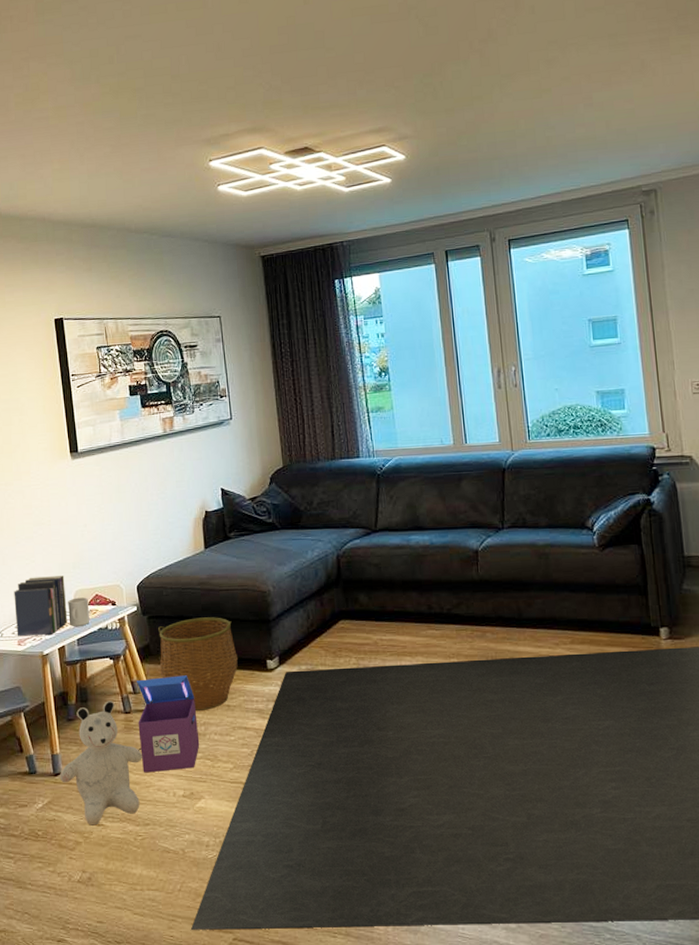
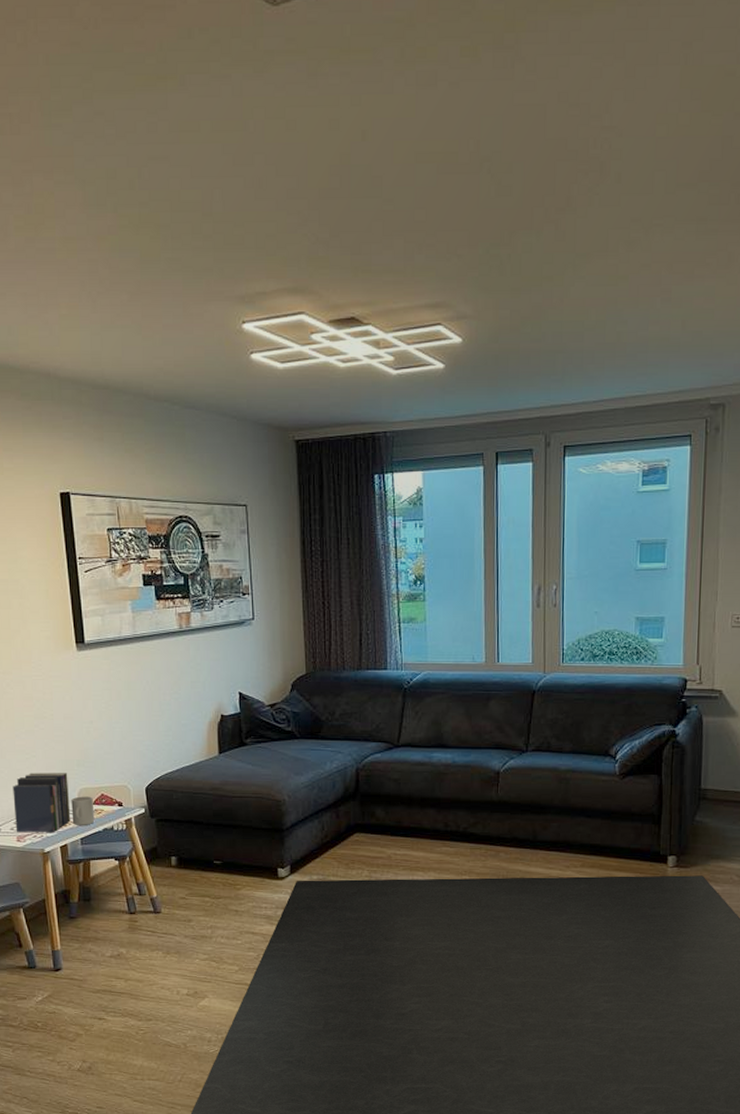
stuffed animal: present [60,701,142,826] -> none [61,901,146,1019]
toy box: present [137,675,200,773] -> none [142,879,206,972]
basket: present [158,617,239,710] -> none [167,823,249,914]

